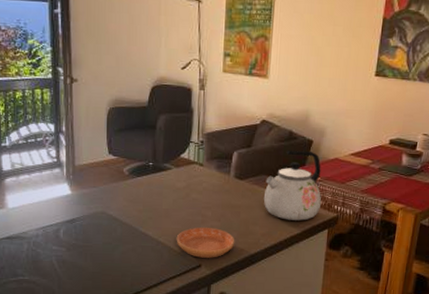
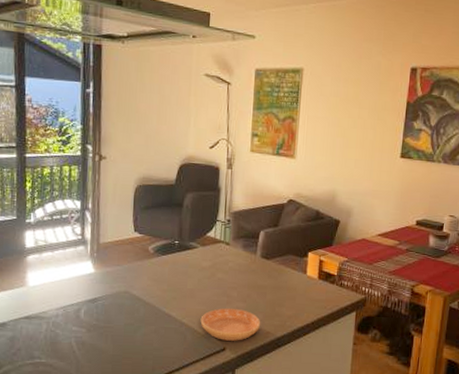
kettle: present [263,149,322,221] -> none [290,229,349,303]

